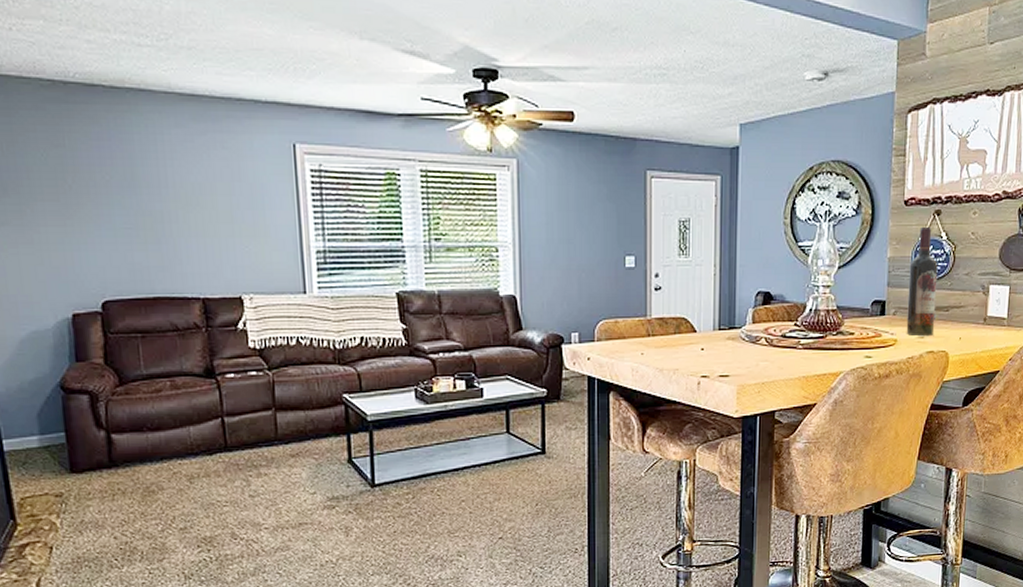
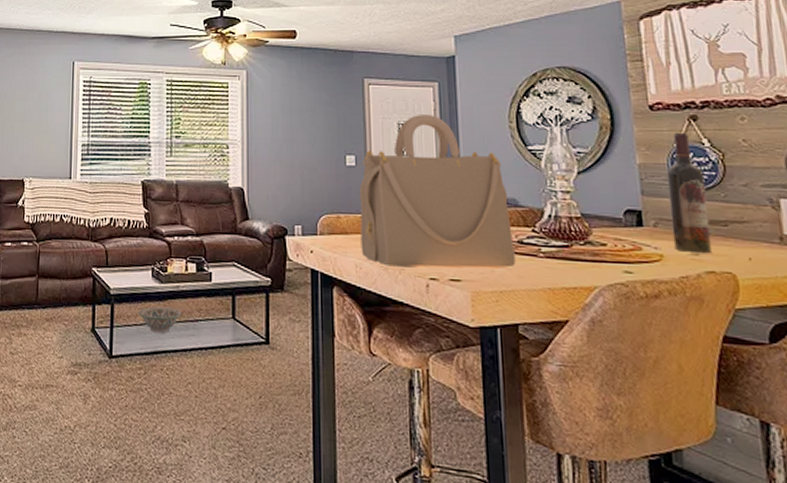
decorative bowl: none [402,428,452,456] -> present [138,306,182,334]
handbag: none [638,211,778,368] -> present [359,115,516,268]

